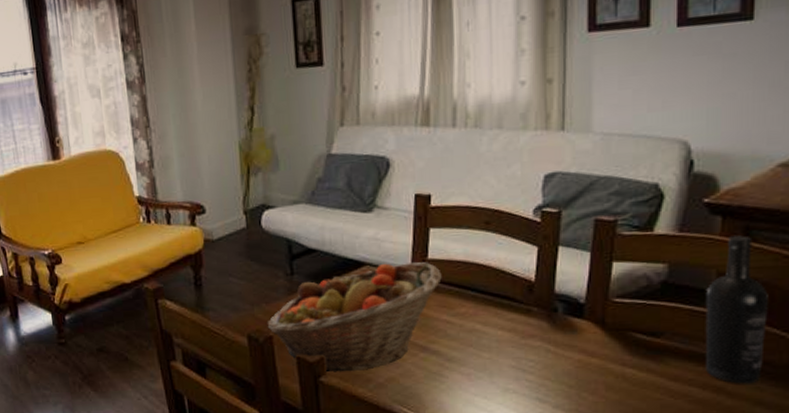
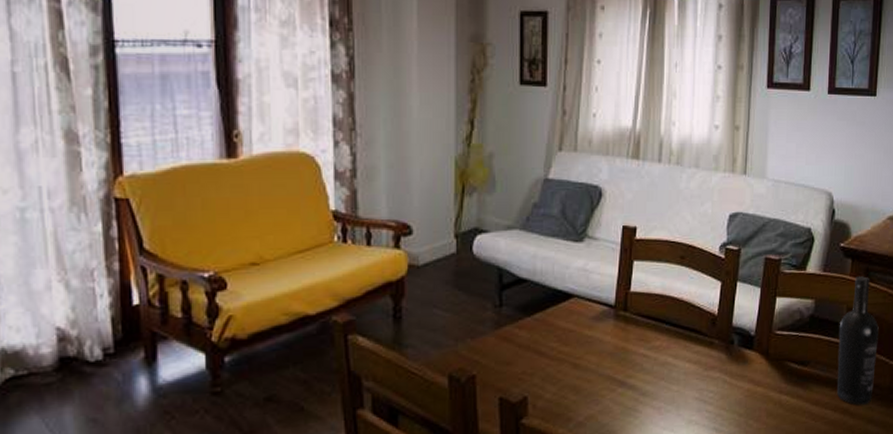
fruit basket: present [267,262,442,373] -> none [470,295,642,414]

